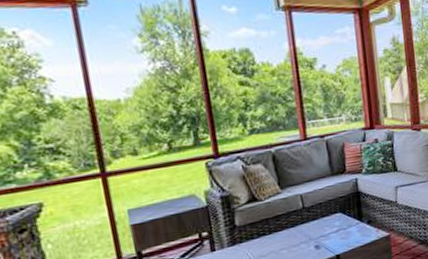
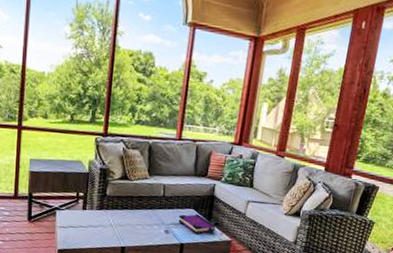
board game: none [326,216,370,240] -> present [178,213,216,235]

